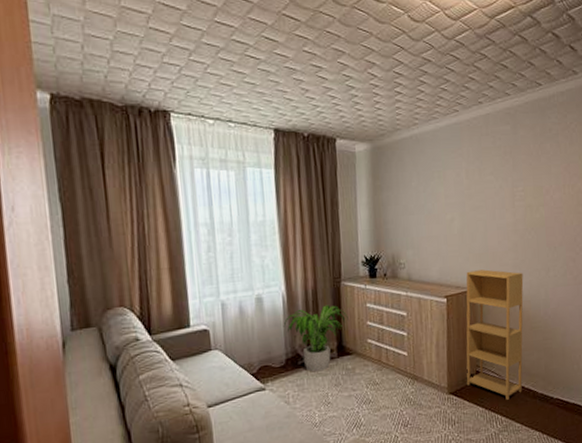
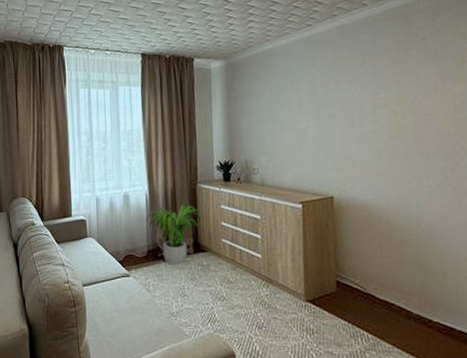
shelving unit: present [466,269,524,400] -> none [323,177,392,316]

